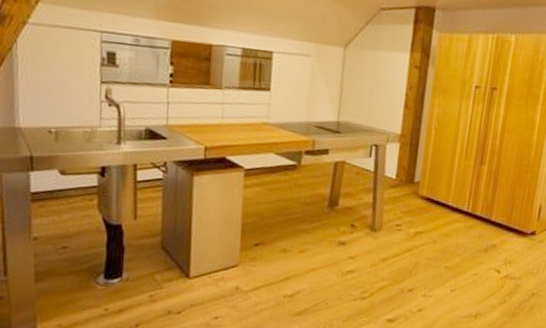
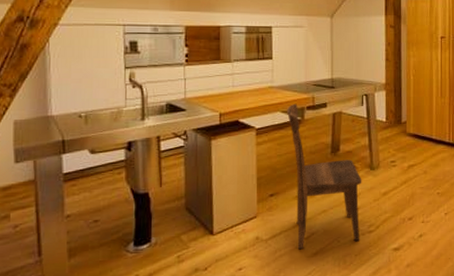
dining chair: none [280,145,361,307] -> present [286,103,362,250]

